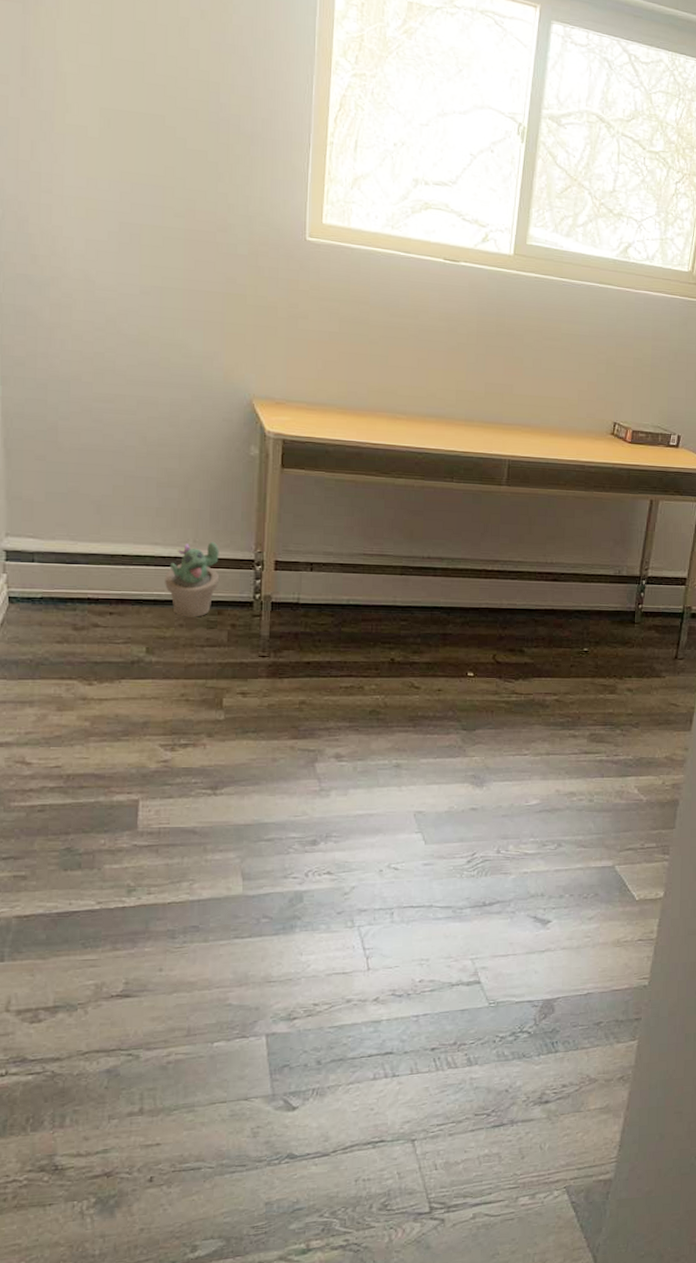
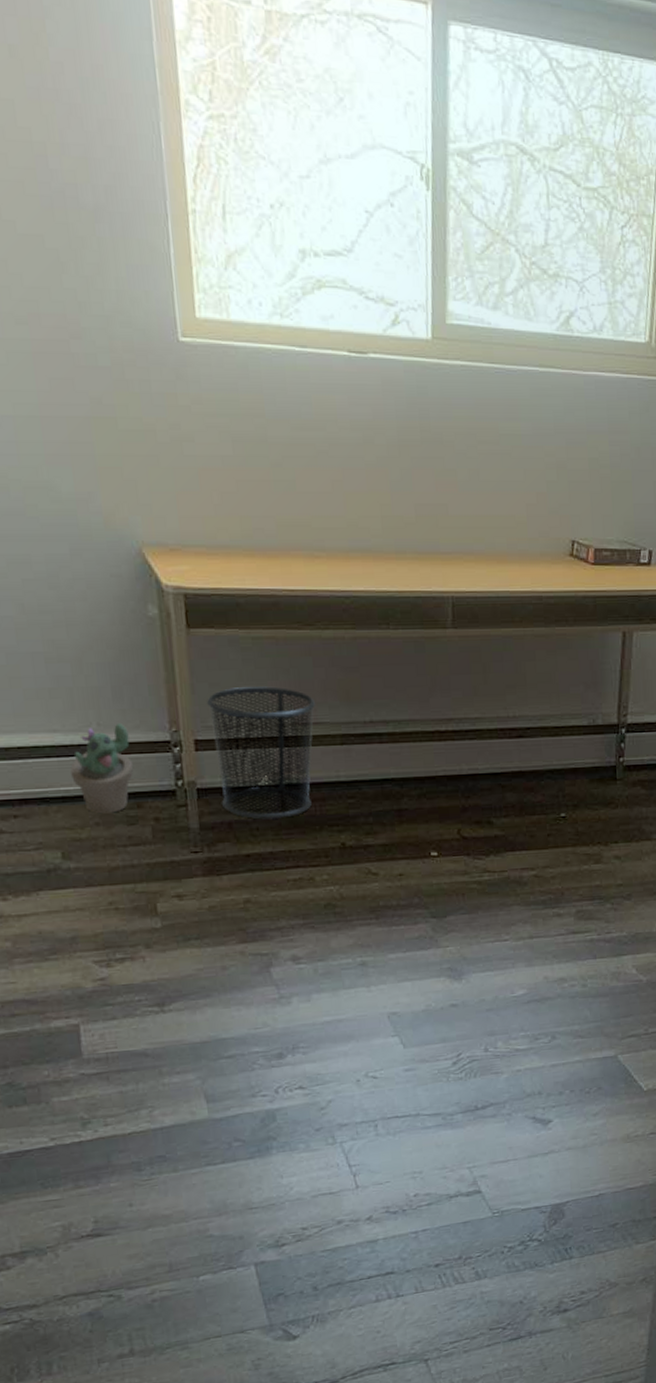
waste bin: none [290,520,384,633] -> present [207,686,316,820]

